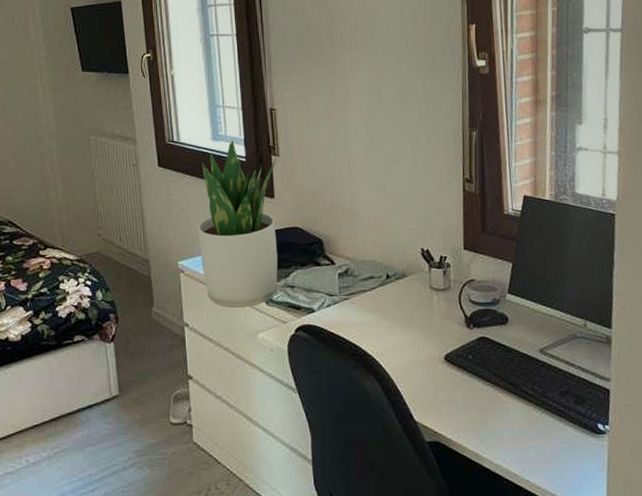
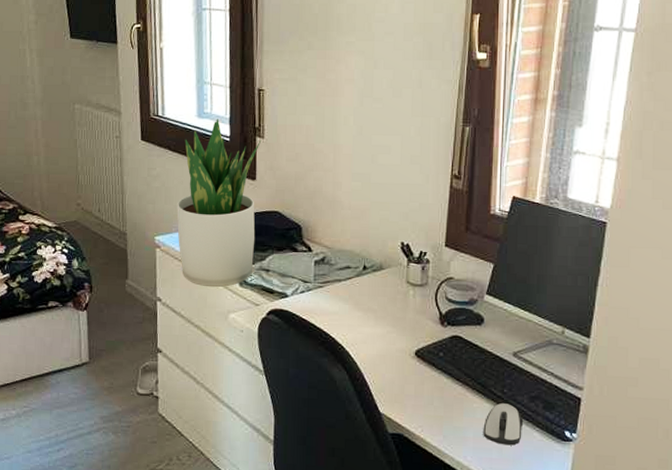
computer mouse: none [518,401,557,444] -> present [483,403,524,446]

